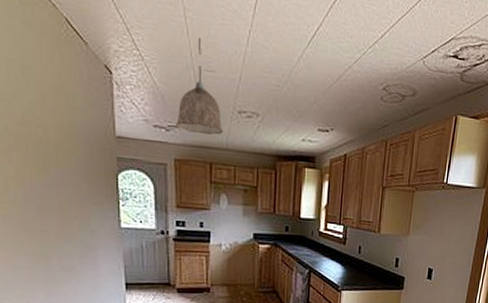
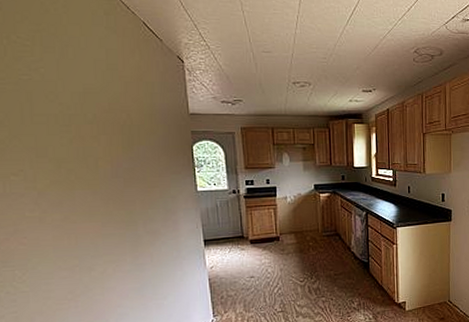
pendant lamp: present [175,37,224,135] -> none [239,26,282,105]

